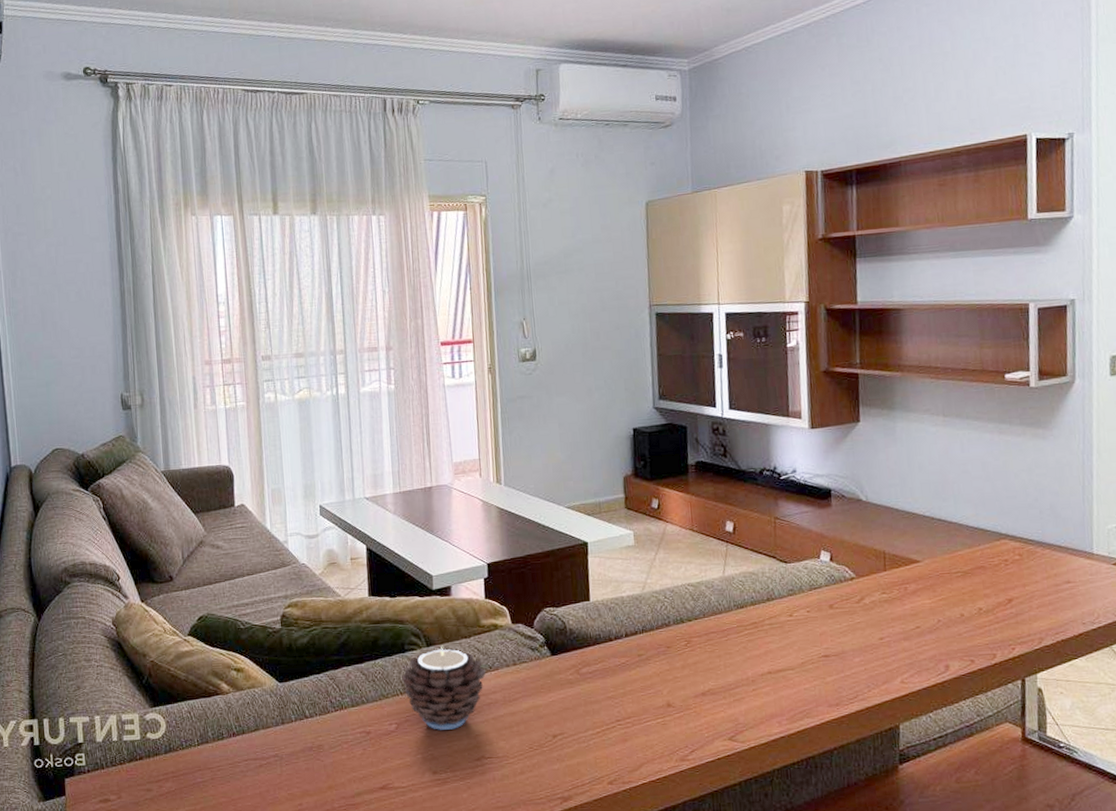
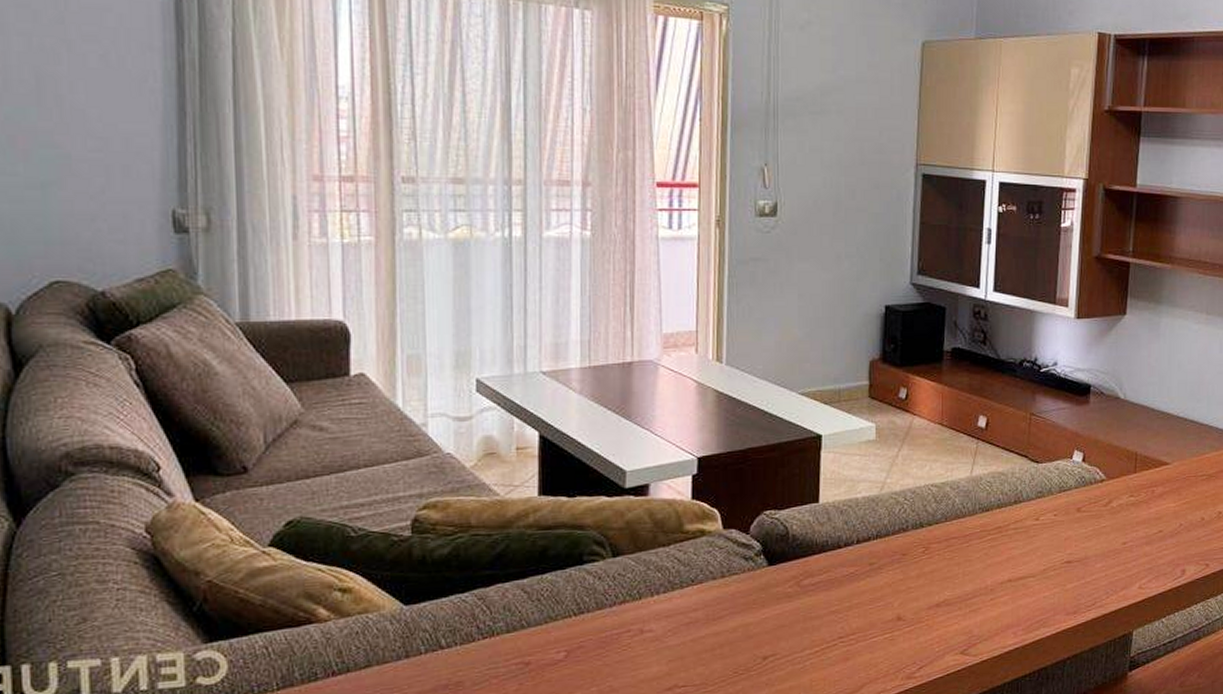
candle: present [402,645,486,730] -> none [577,555,686,657]

